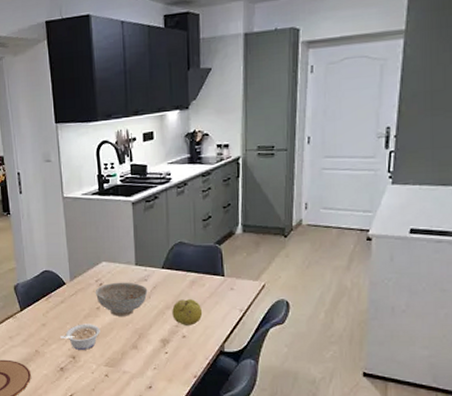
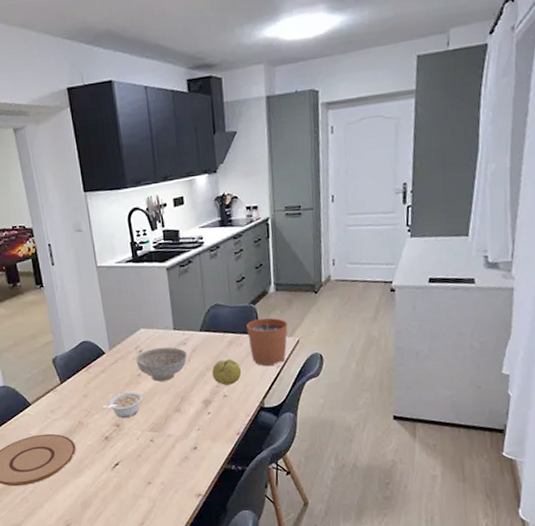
plant pot: none [210,249,254,310] -> present [246,308,288,367]

